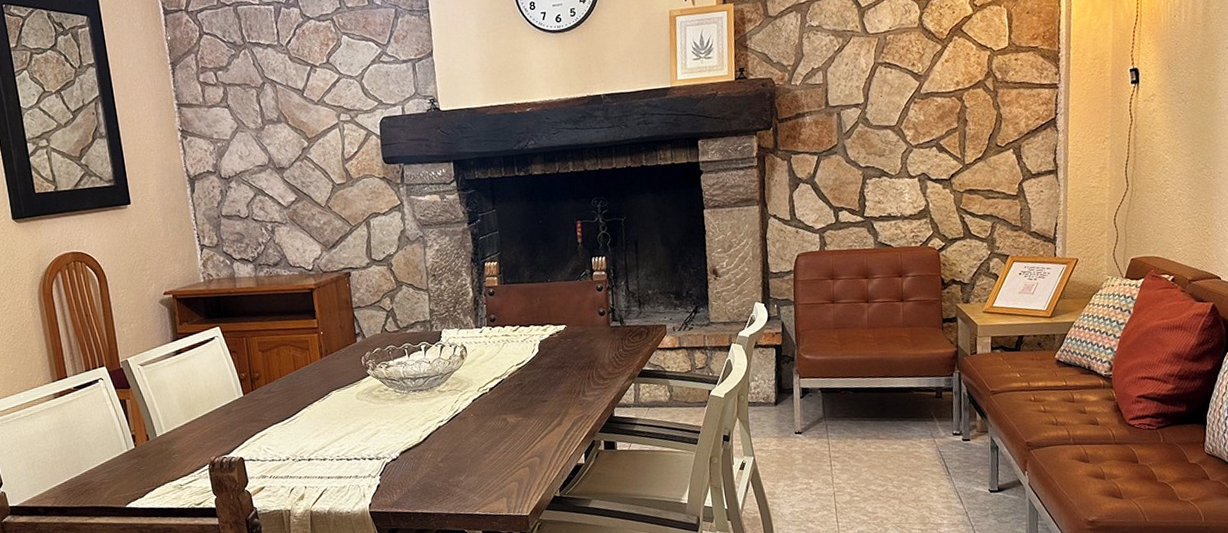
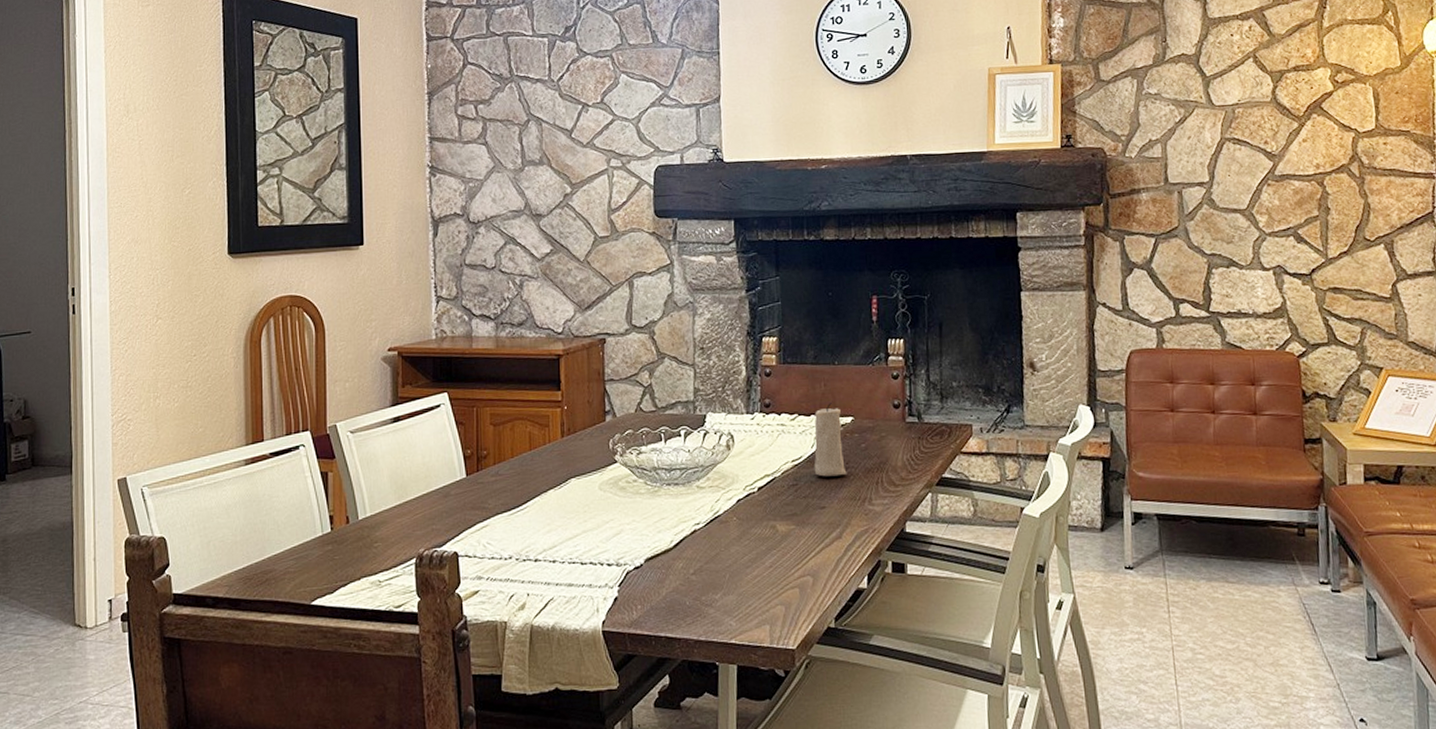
candle: none [533,314,563,376] -> present [814,403,847,477]

